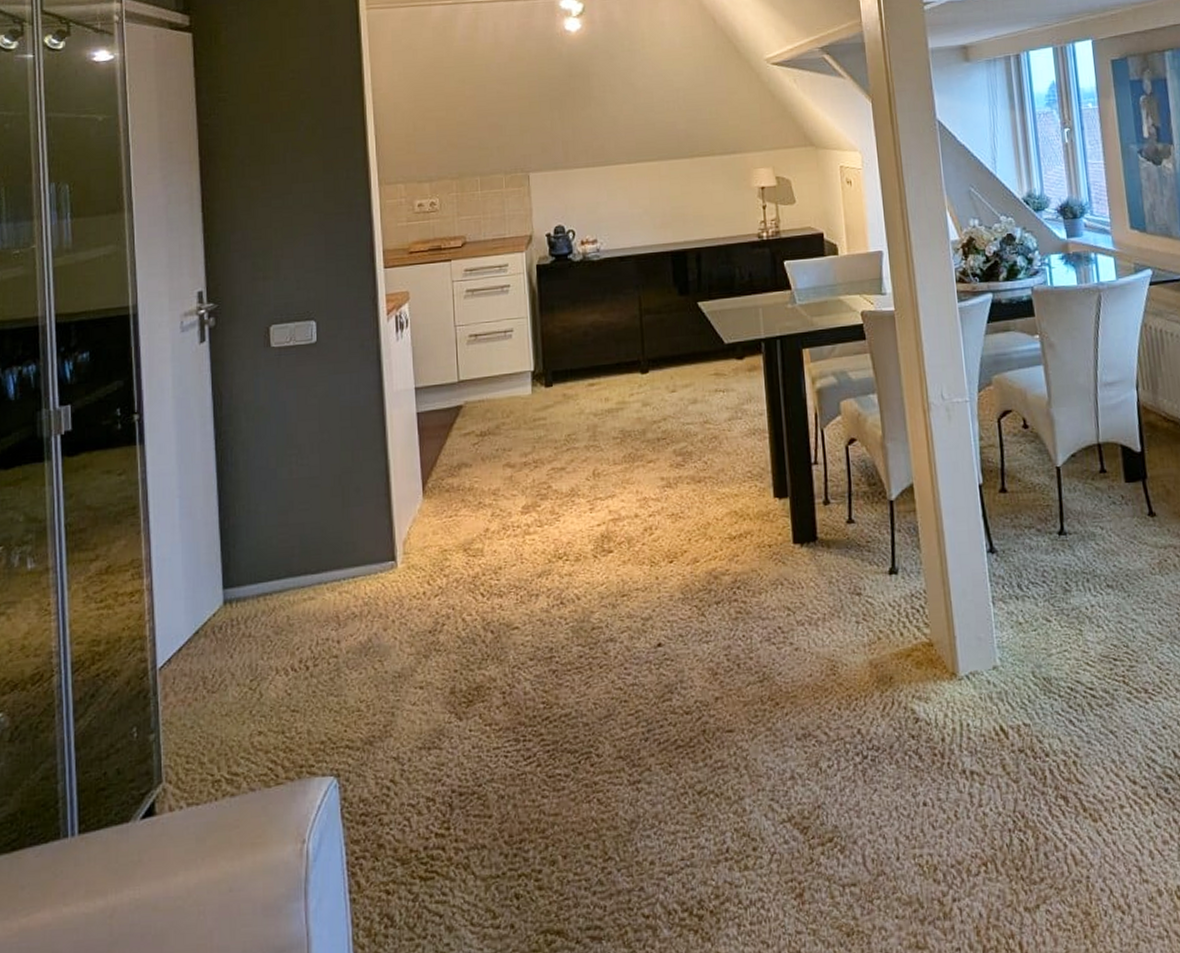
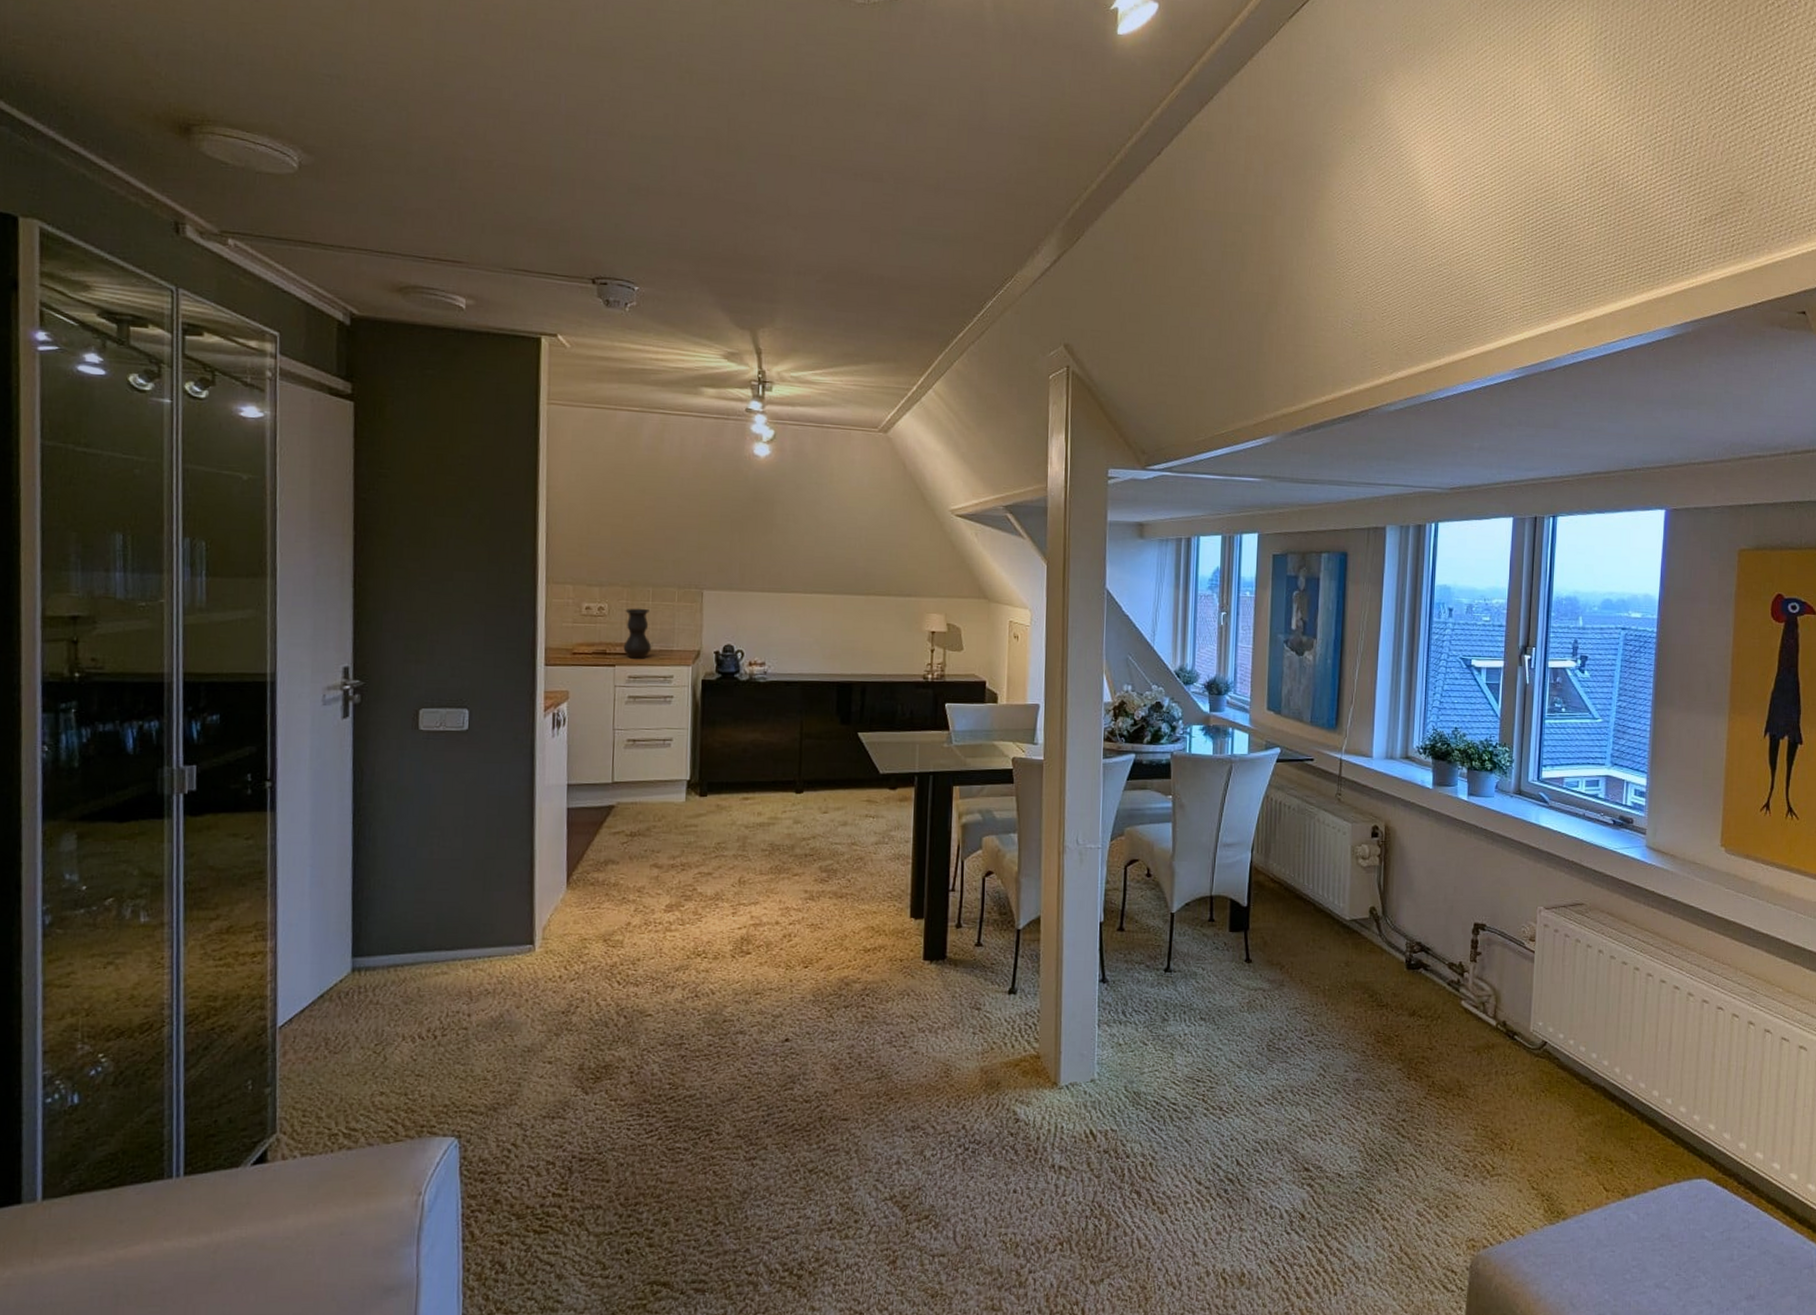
vase: none [456,198,485,253] -> present [623,608,652,660]

